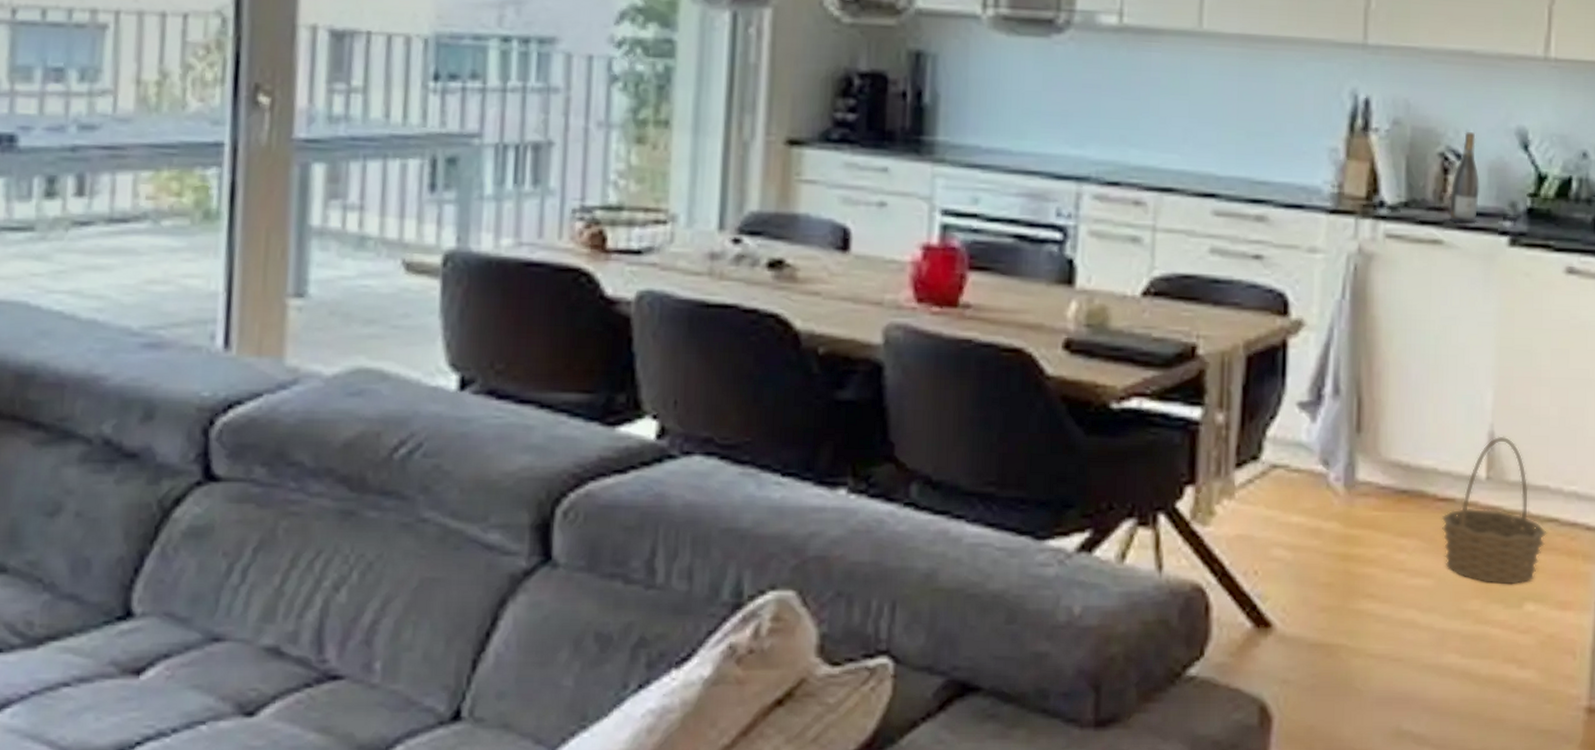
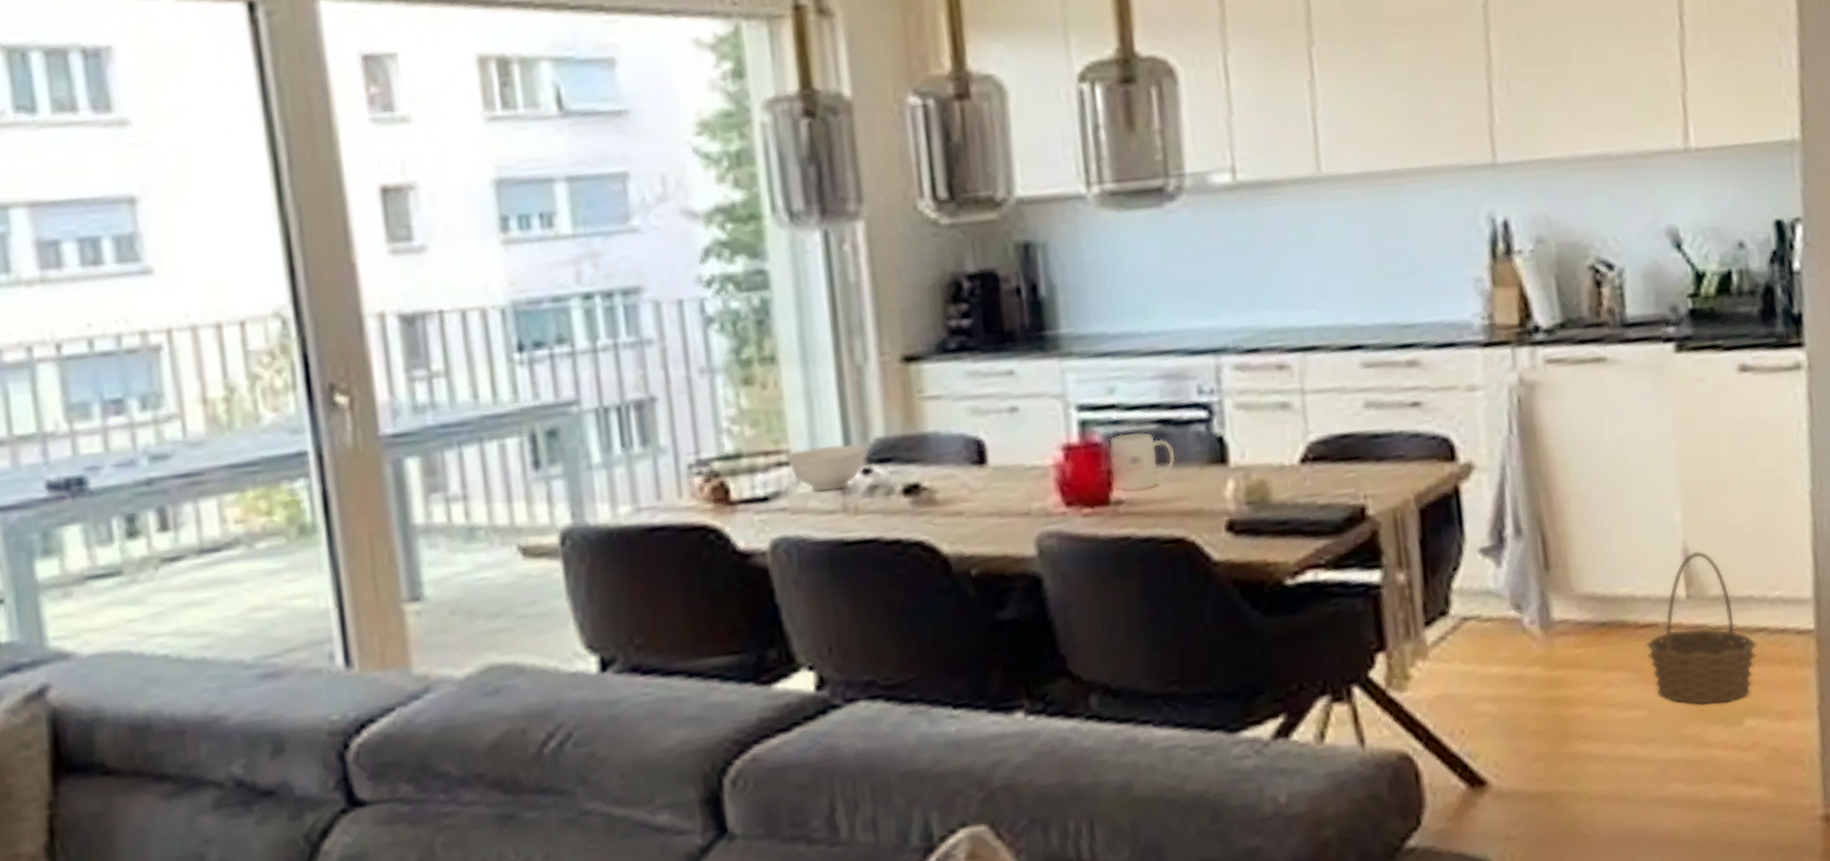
bowl: none [664,211,741,254] -> present [786,444,867,492]
mug: none [964,242,1026,299] -> present [1109,432,1176,491]
wine bottle: present [1449,132,1480,225] -> none [1607,239,1638,338]

